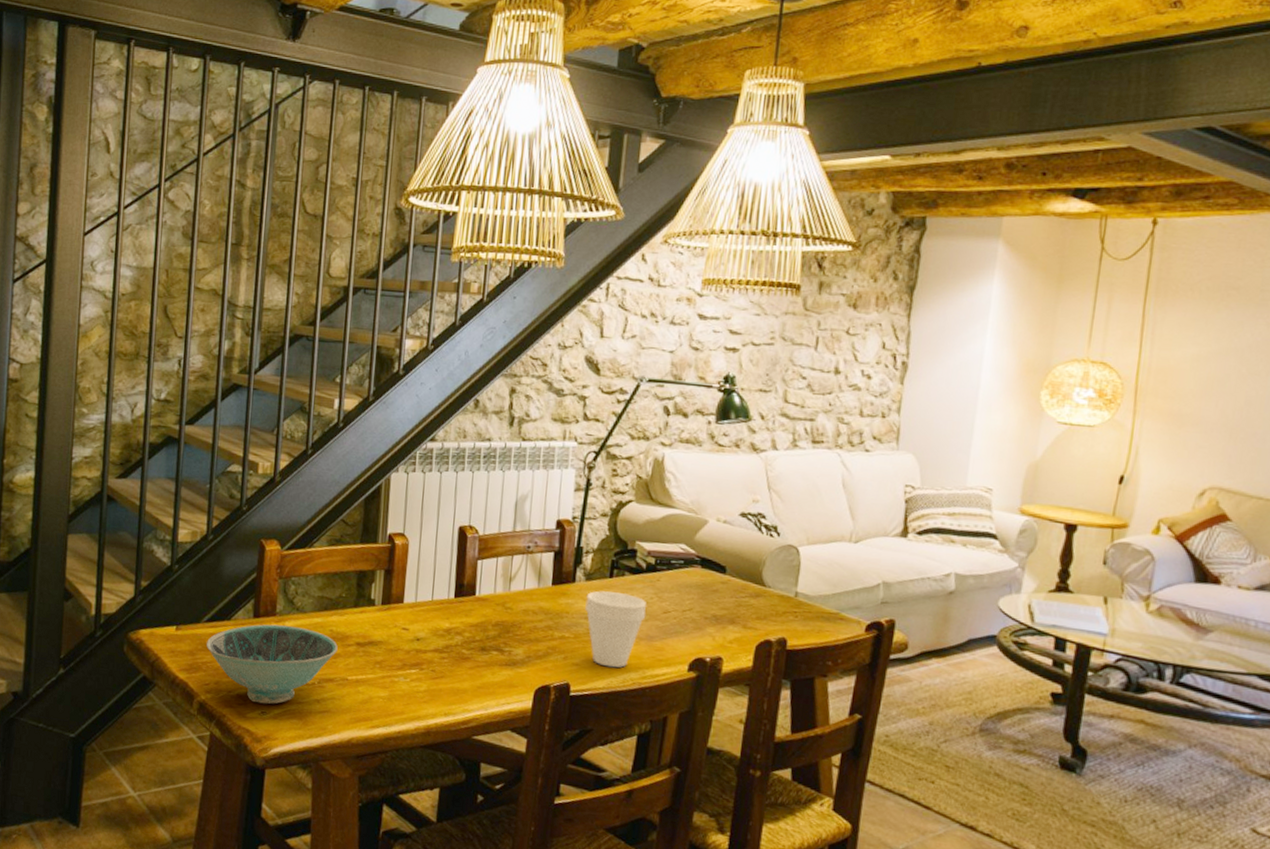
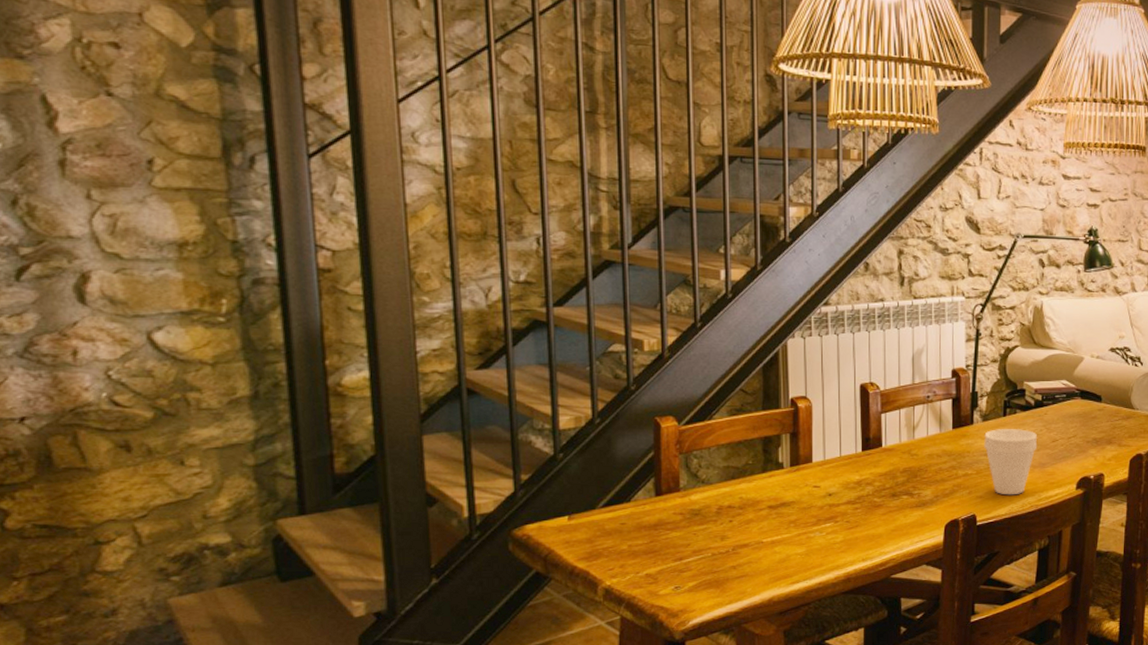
bowl: present [206,624,338,704] -> none [605,499,749,579]

